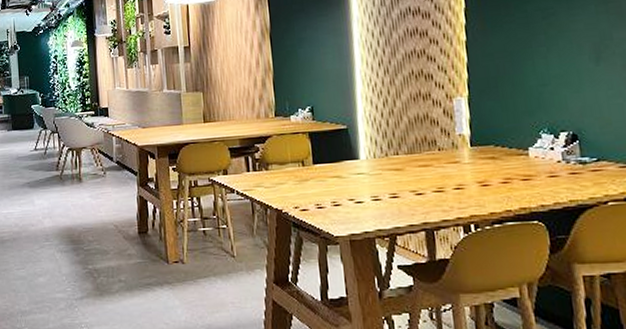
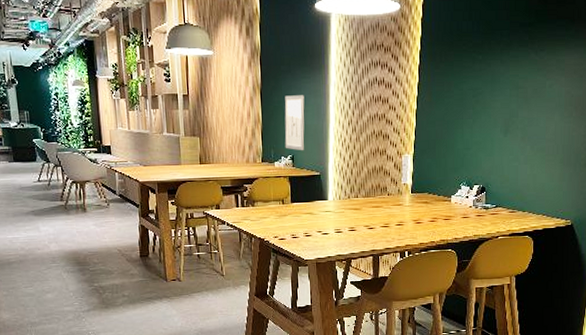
wall art: none [299,35,325,101] -> present [284,95,305,150]

